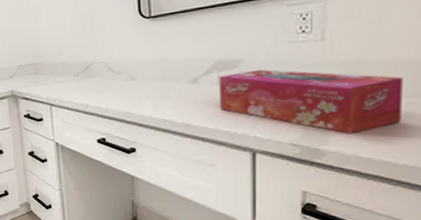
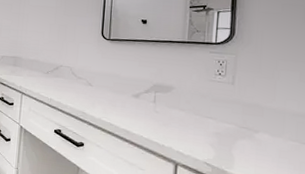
tissue box: present [219,69,403,134] -> none [154,96,289,163]

